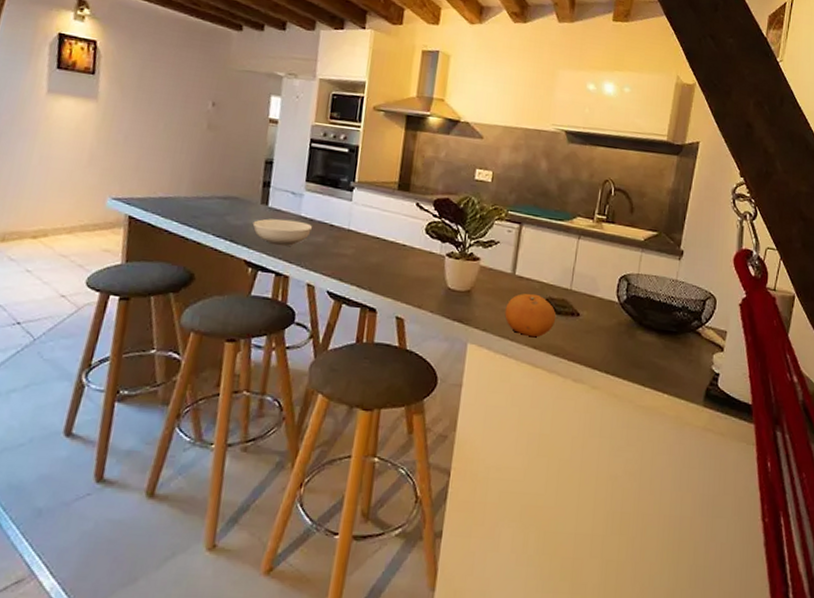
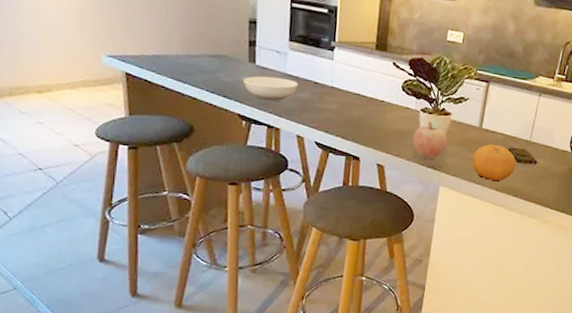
fruit: none [437,264,477,312] -> present [413,118,448,160]

